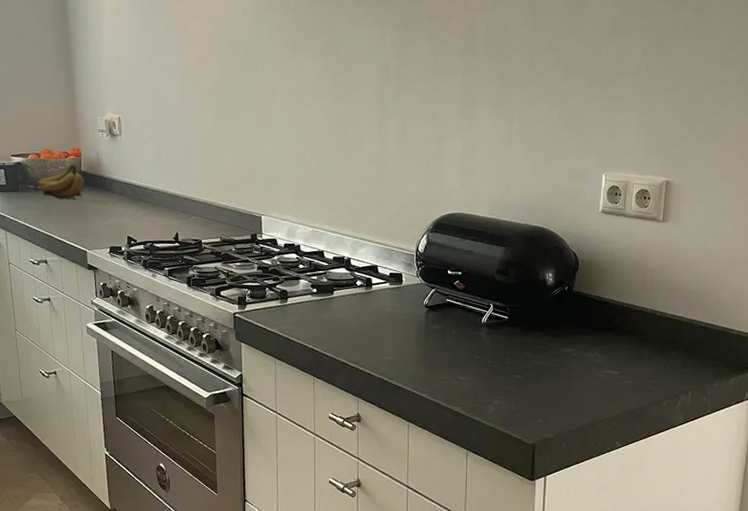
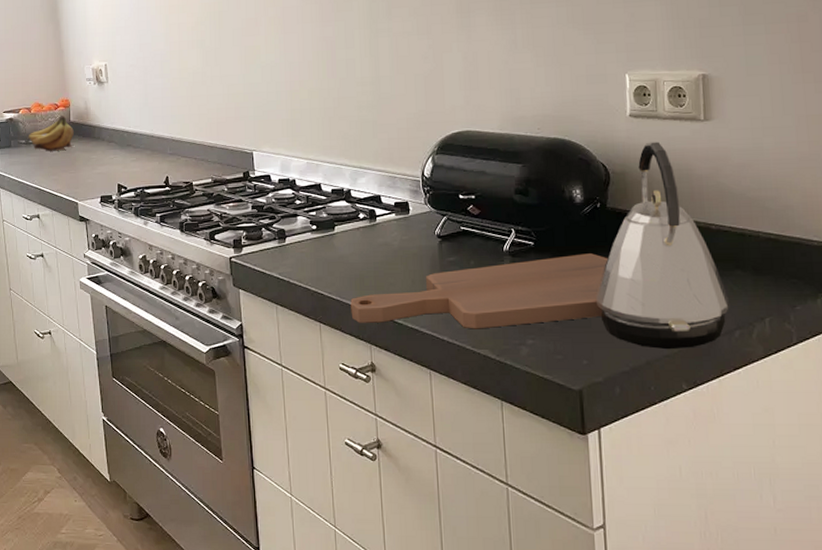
cutting board: none [343,329,569,389] -> present [350,253,609,329]
kettle: none [554,236,663,414] -> present [595,141,731,350]

